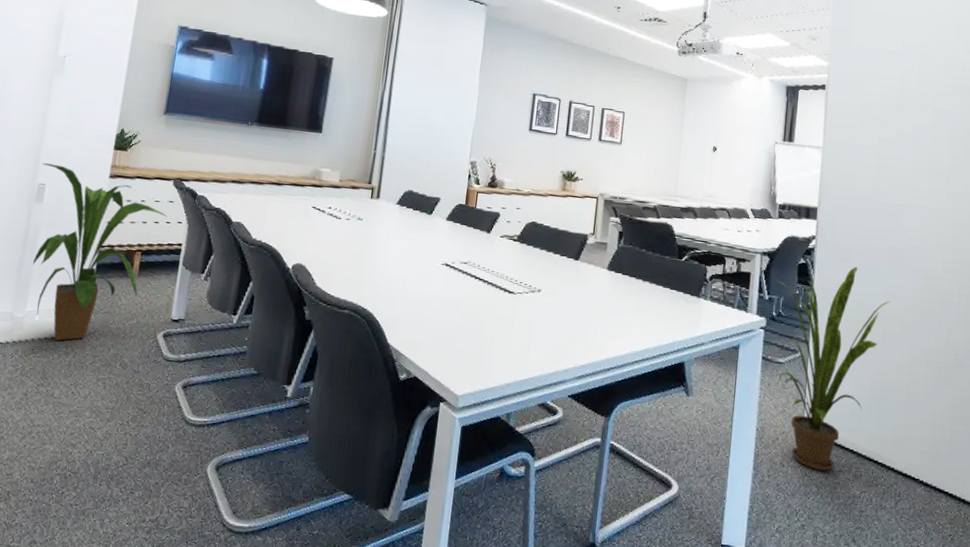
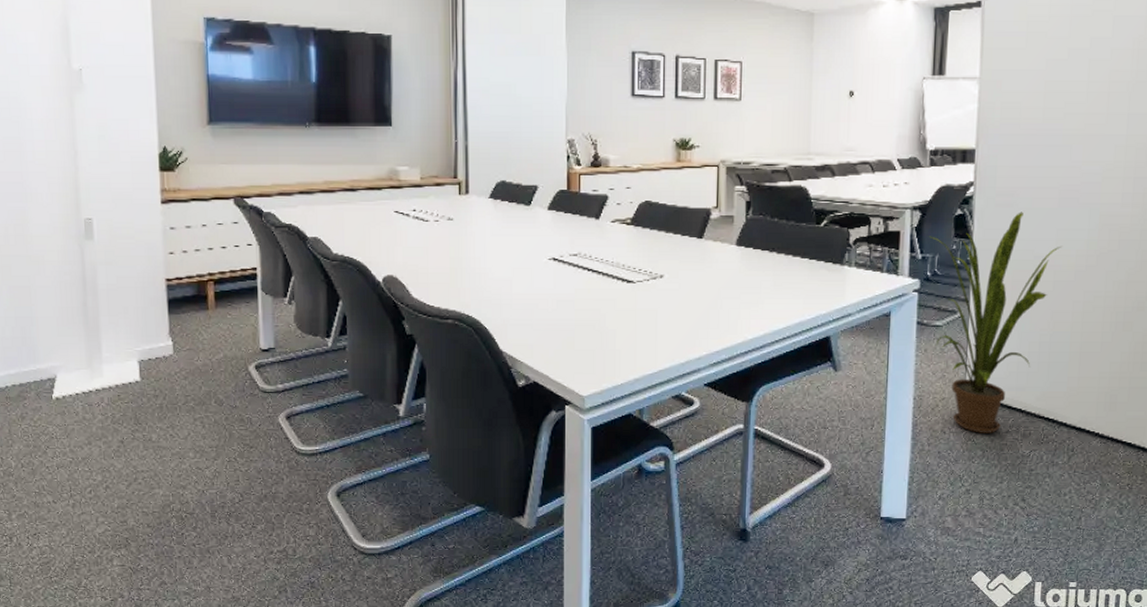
house plant: present [33,163,167,341] -> none [82,195,235,384]

